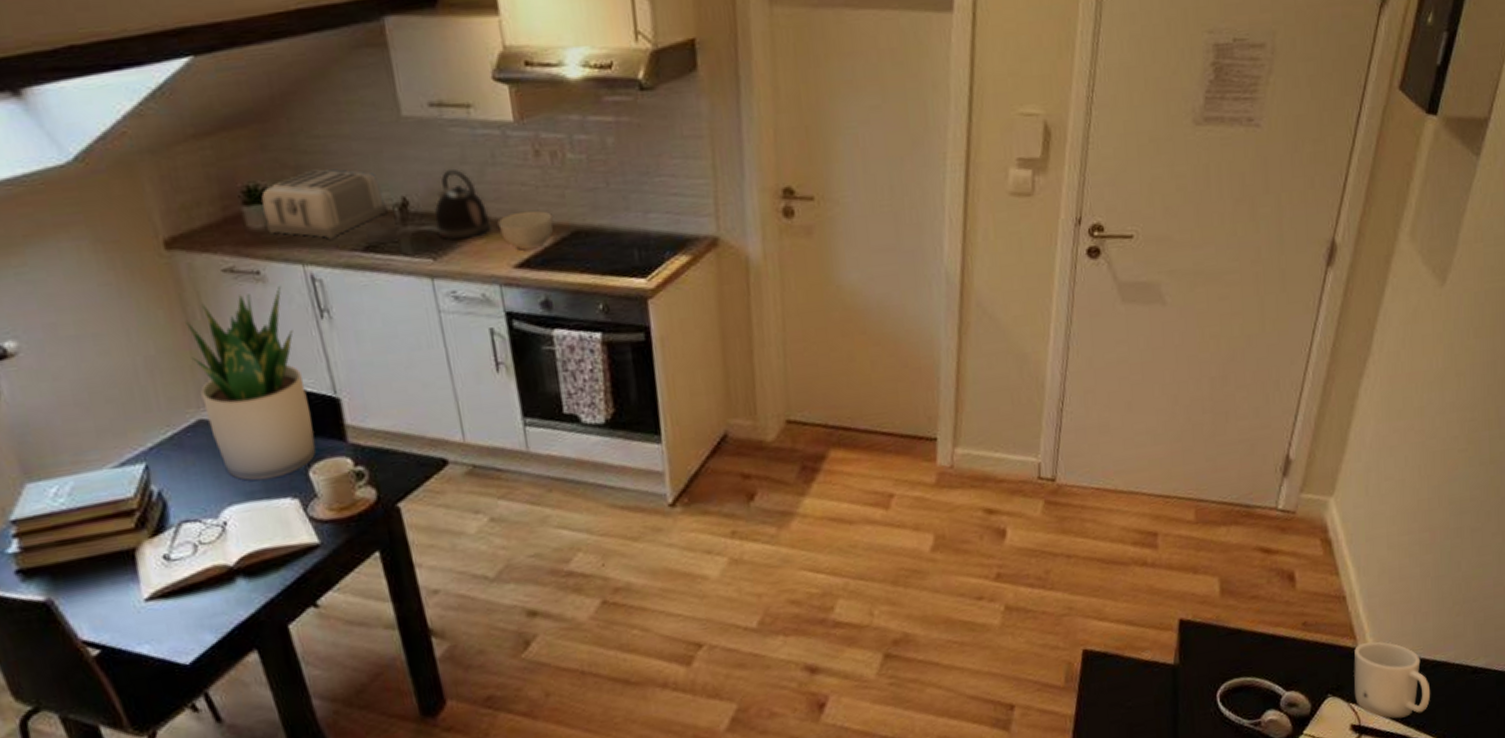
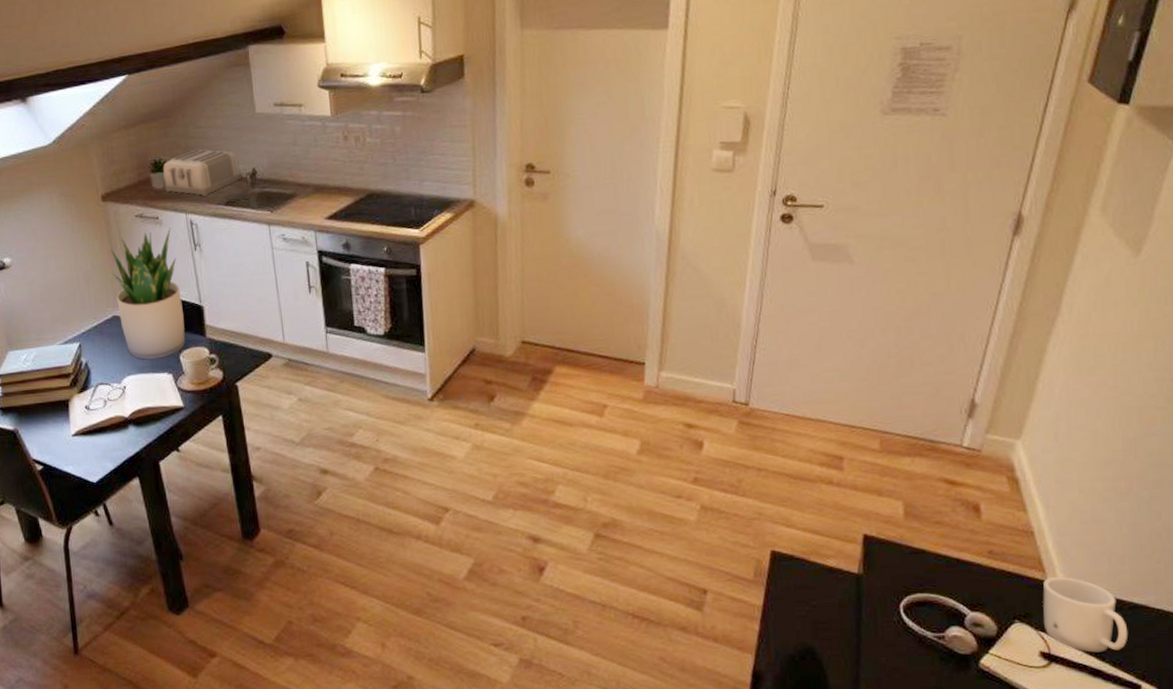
kettle: present [434,168,491,241] -> none [273,148,311,199]
bowl: present [497,209,554,251] -> none [316,178,355,207]

